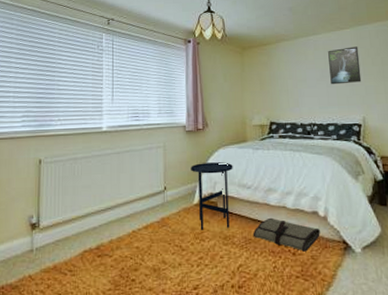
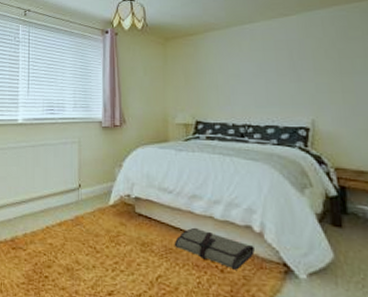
side table: present [191,162,233,230] -> none [107,162,153,234]
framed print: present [328,46,362,85] -> none [268,36,311,81]

